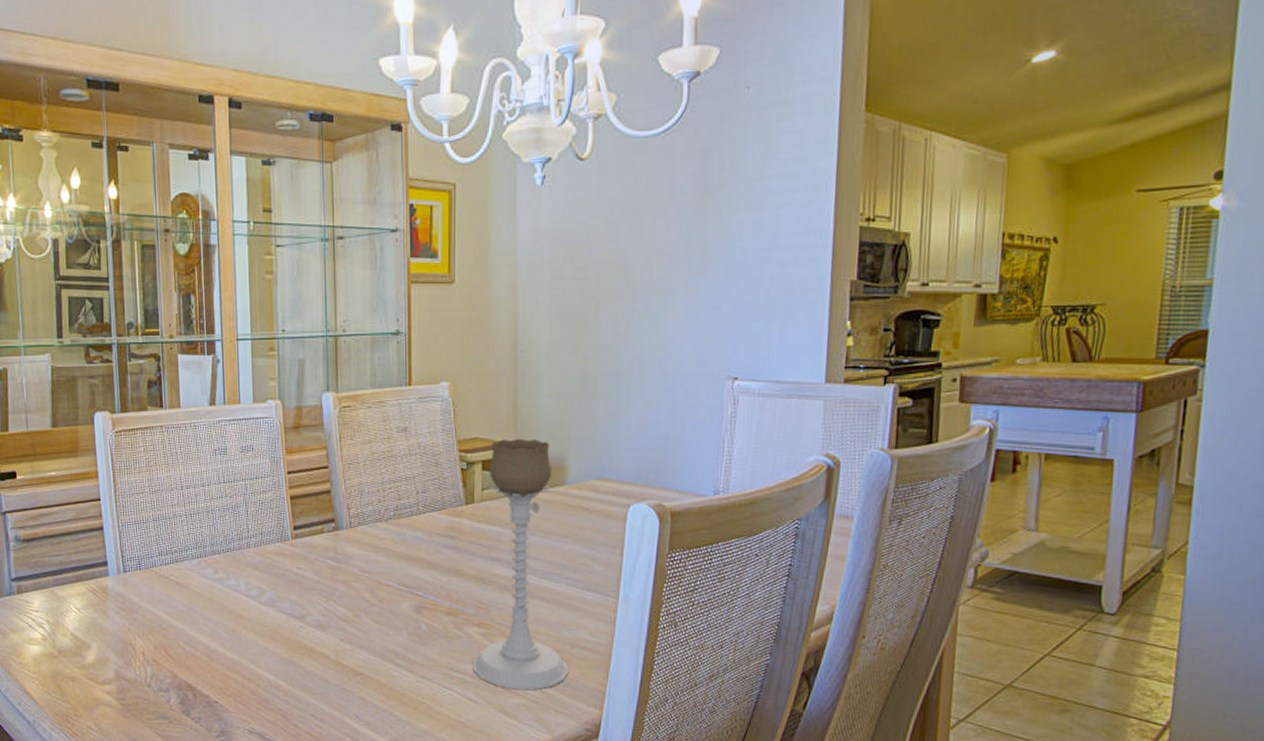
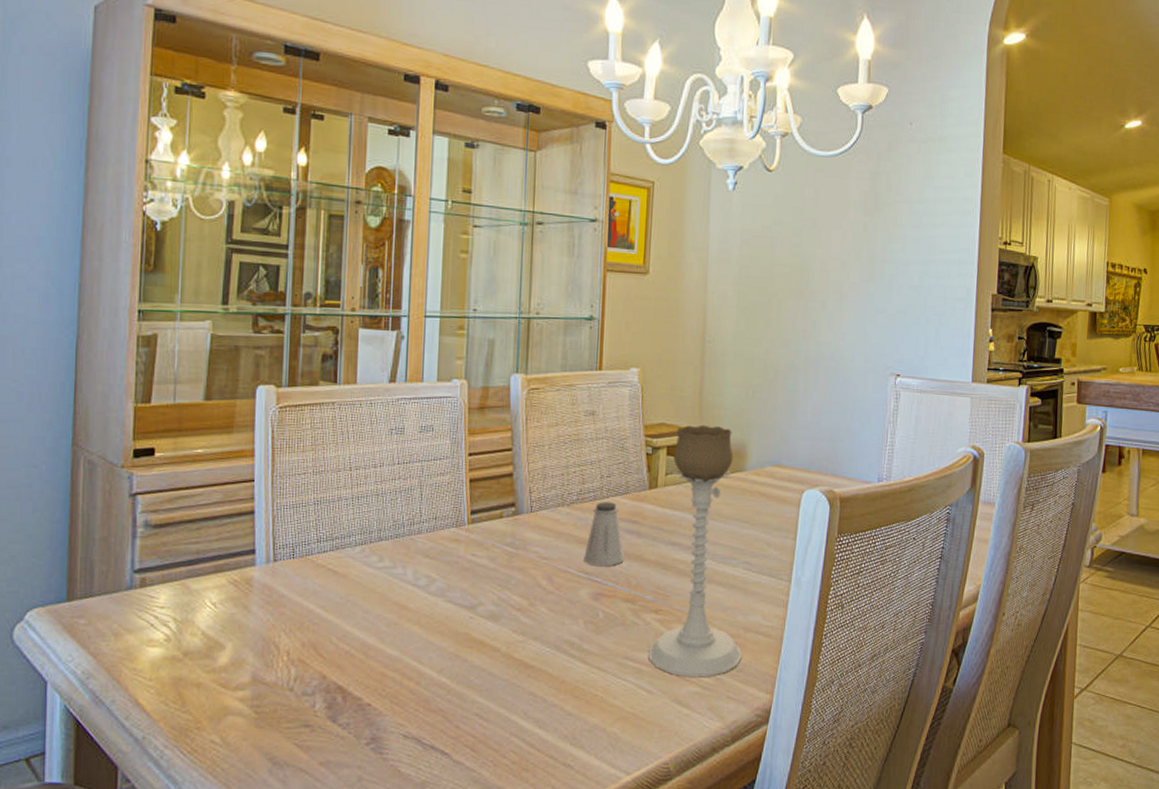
saltshaker: none [404,517,444,581] -> present [584,502,624,567]

